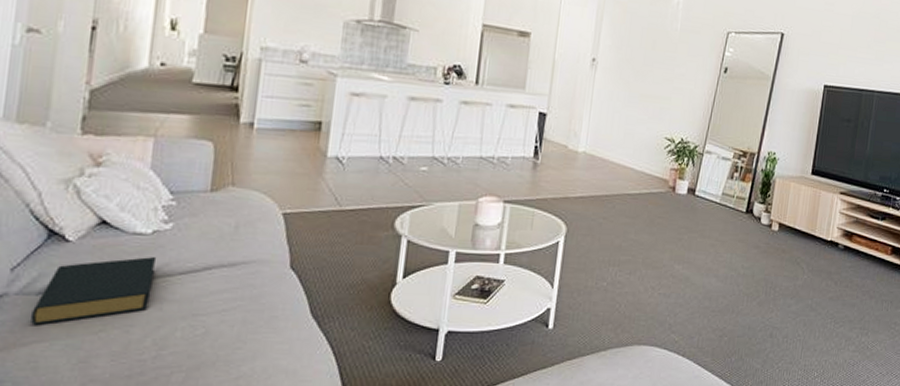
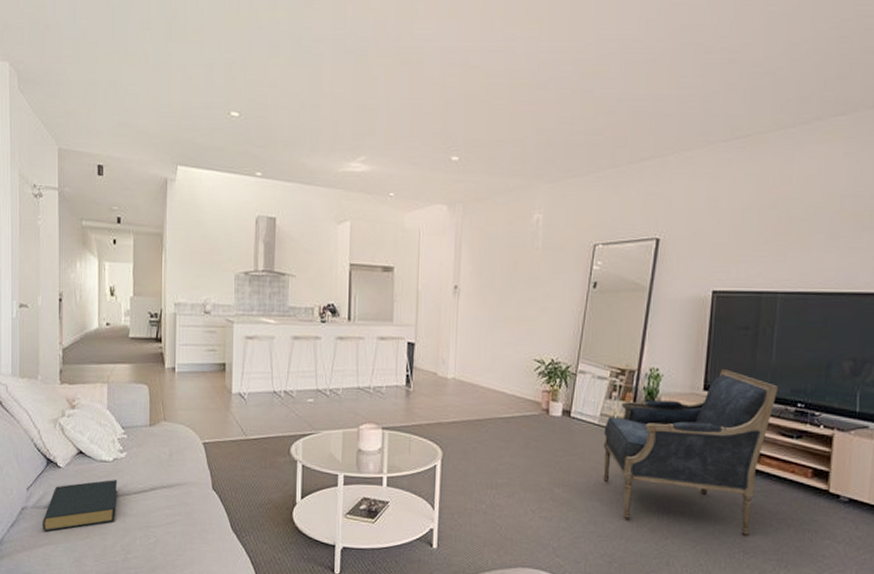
armchair: none [720,156,871,308] -> present [603,369,779,537]

